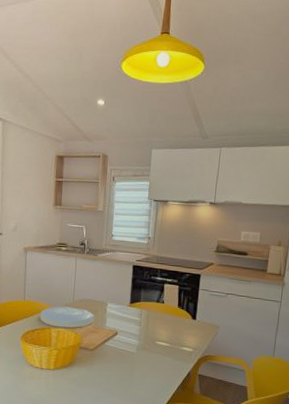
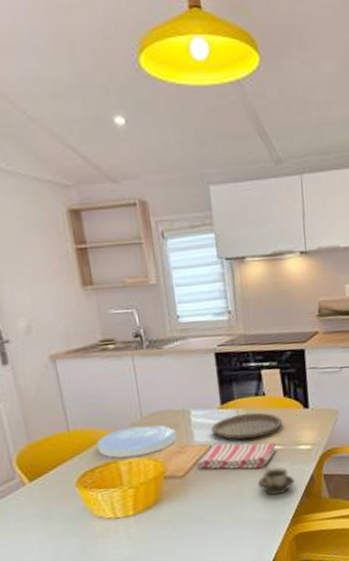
dish towel: none [103,331,165,358] -> present [195,442,276,469]
plate: none [120,313,174,334] -> present [211,412,283,440]
cup: none [145,359,175,382] -> present [257,467,295,496]

